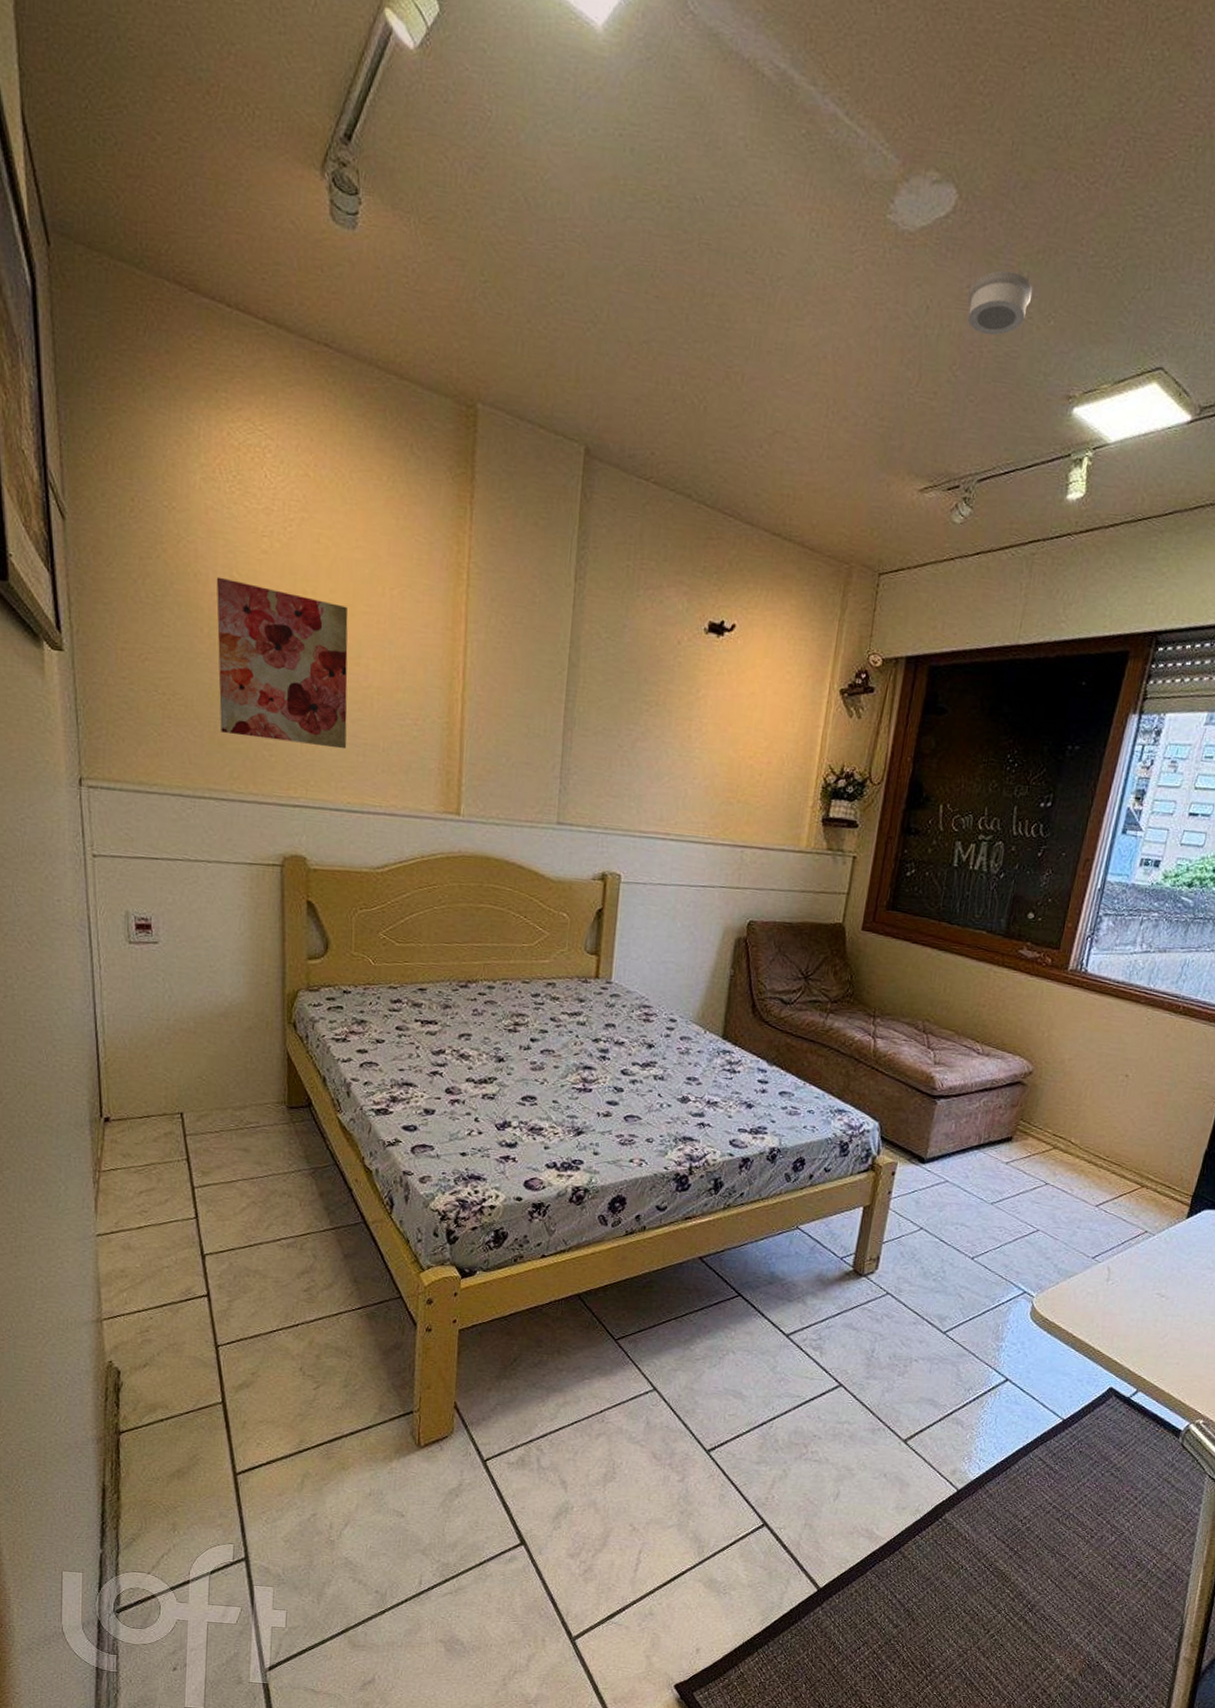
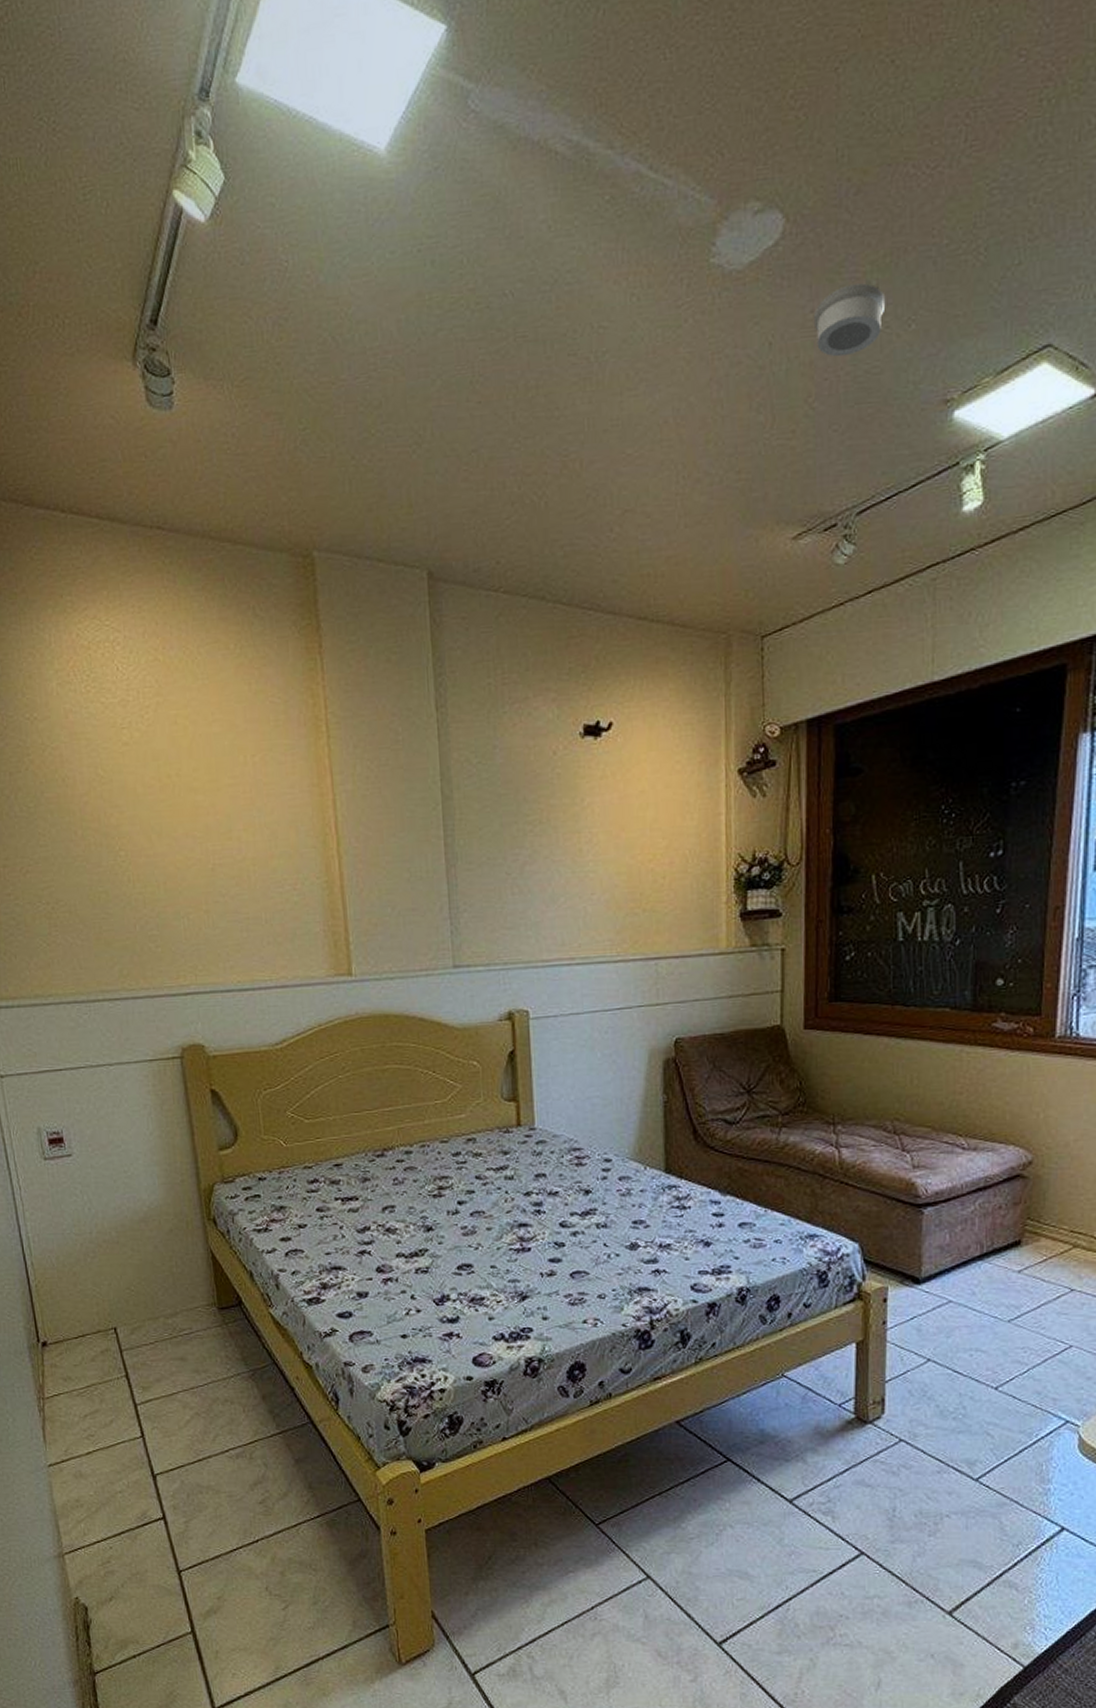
wall art: present [216,576,348,750] -> none [83,777,230,932]

